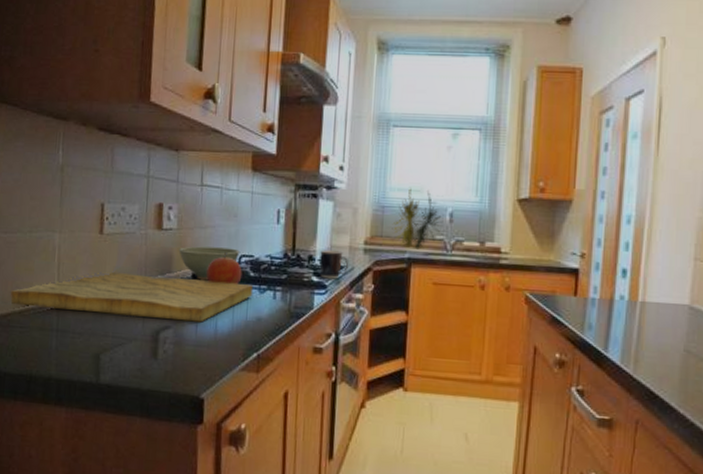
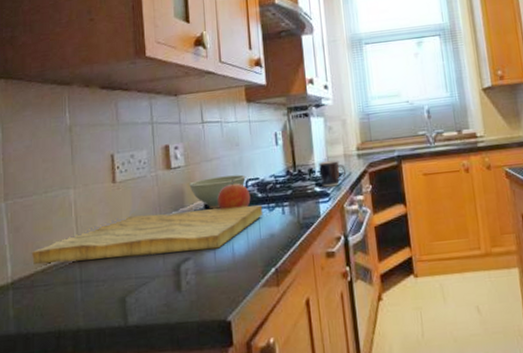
plant: present [392,188,443,250] -> none [378,94,424,147]

